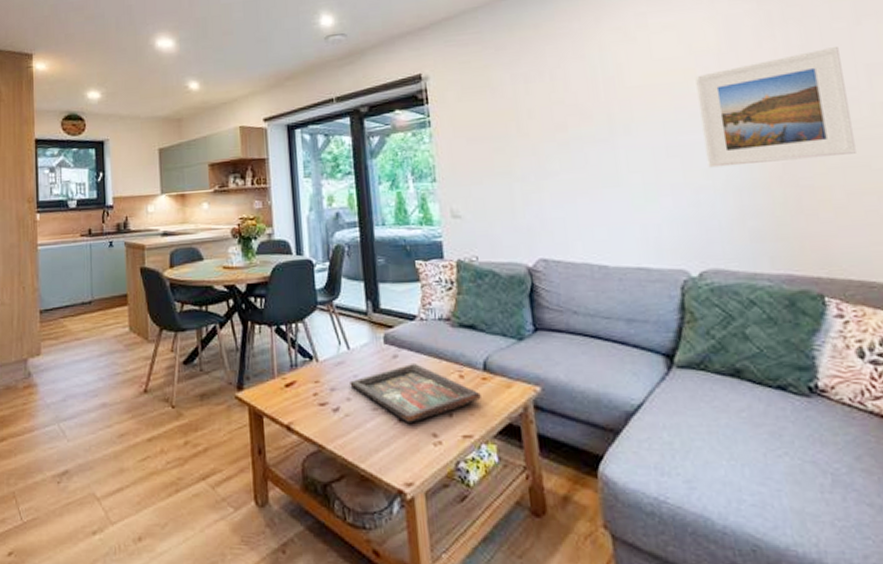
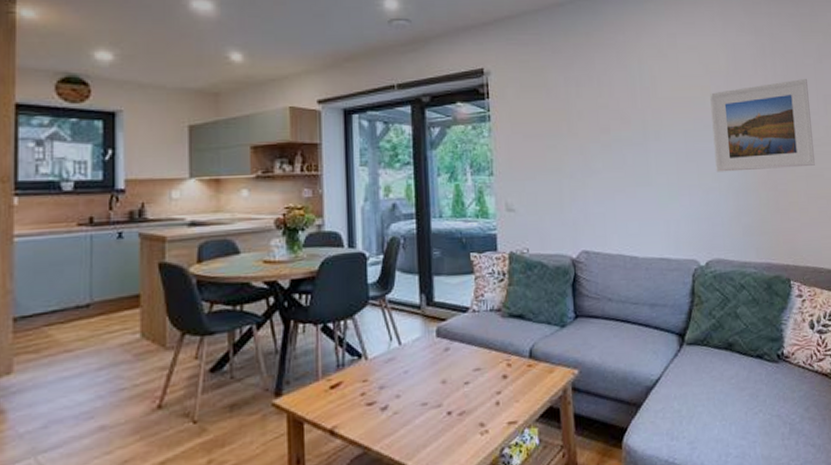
decorative tray: present [350,362,481,423] -> none [400,354,526,416]

